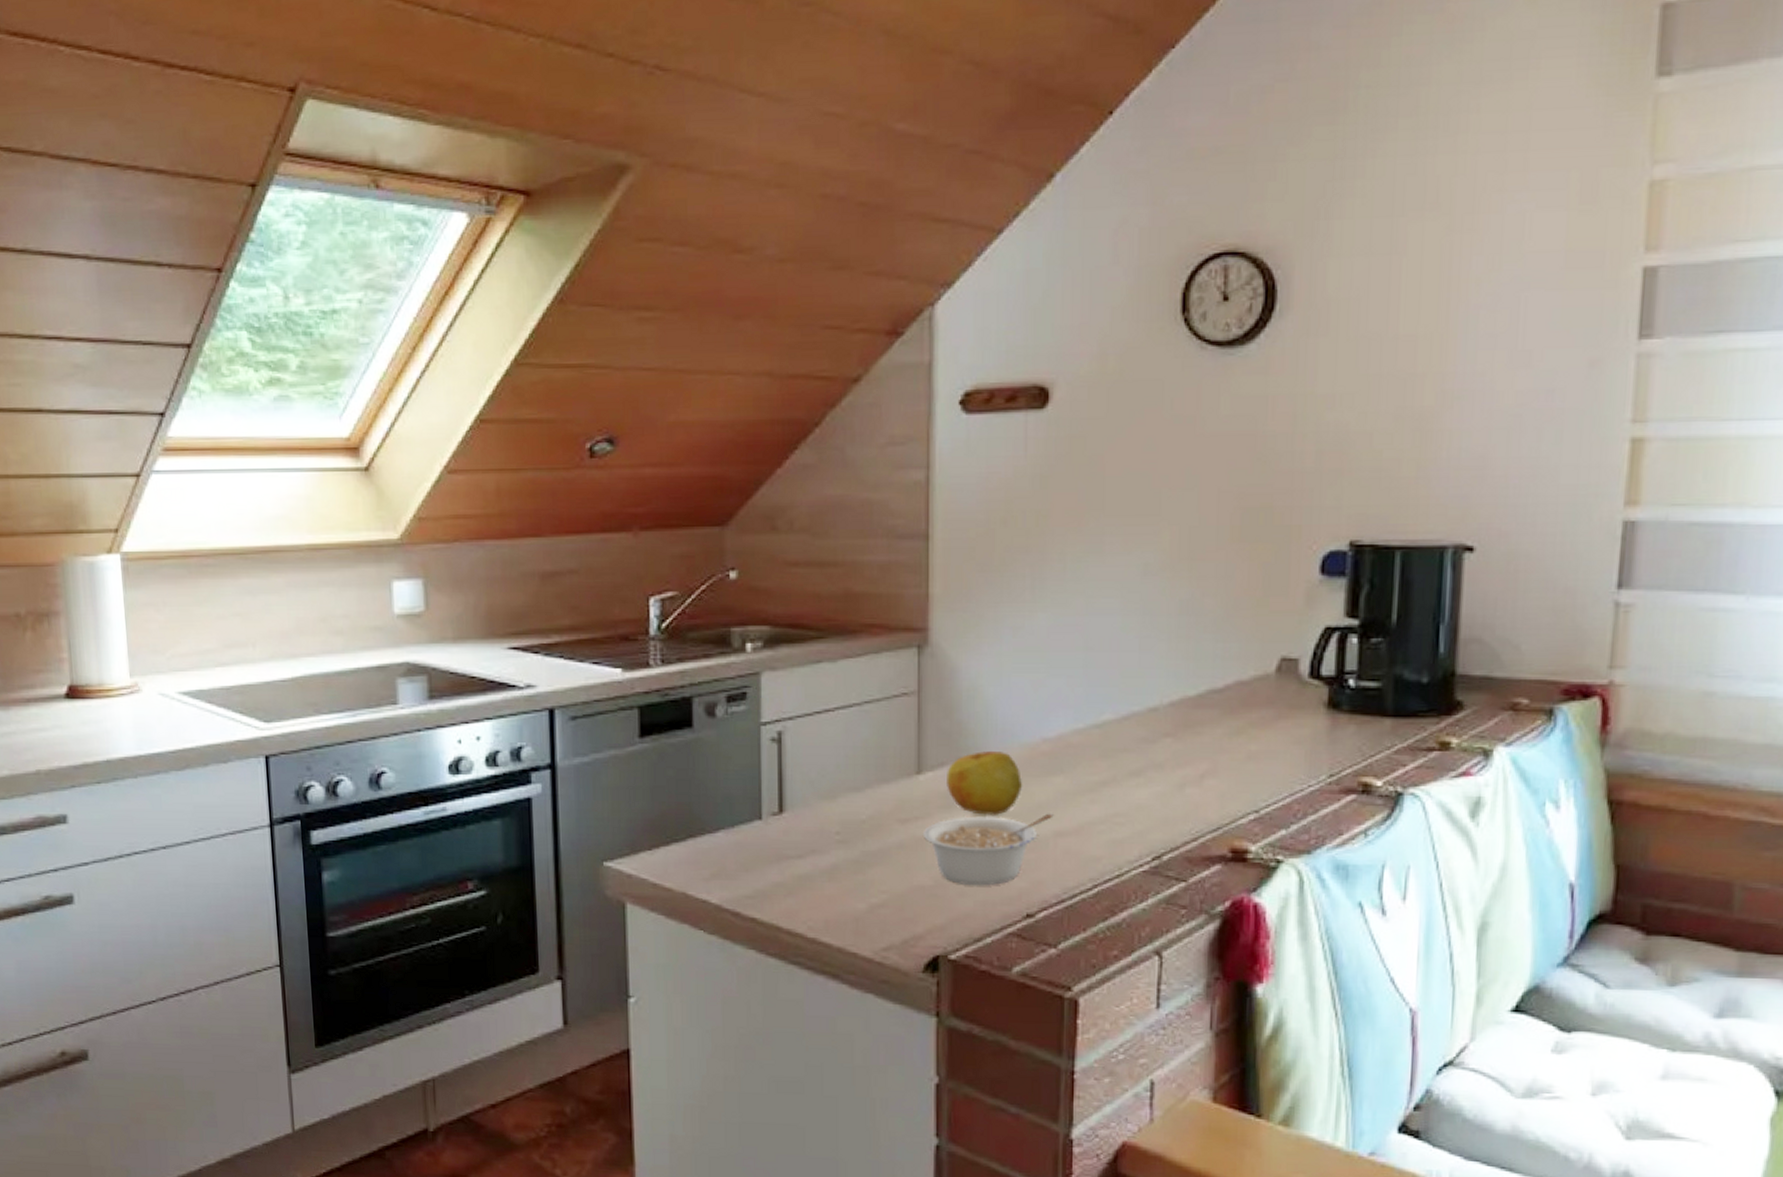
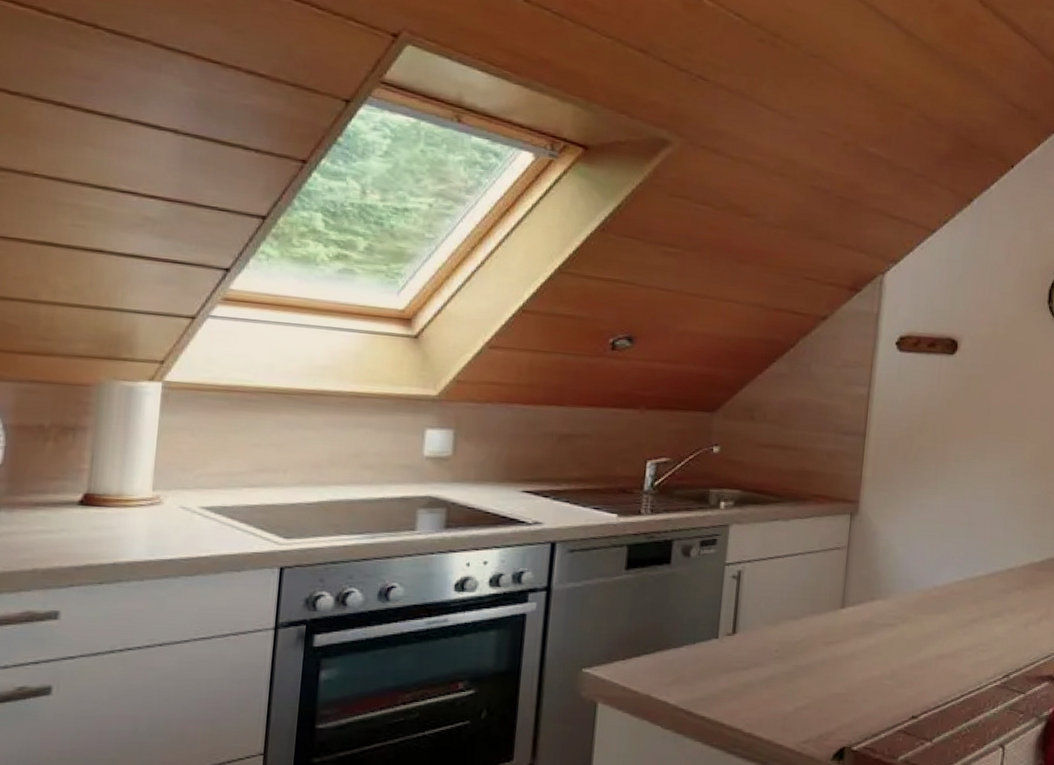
legume: present [922,814,1054,886] -> none [841,641,937,694]
apple: present [947,751,1023,815] -> none [862,594,918,641]

